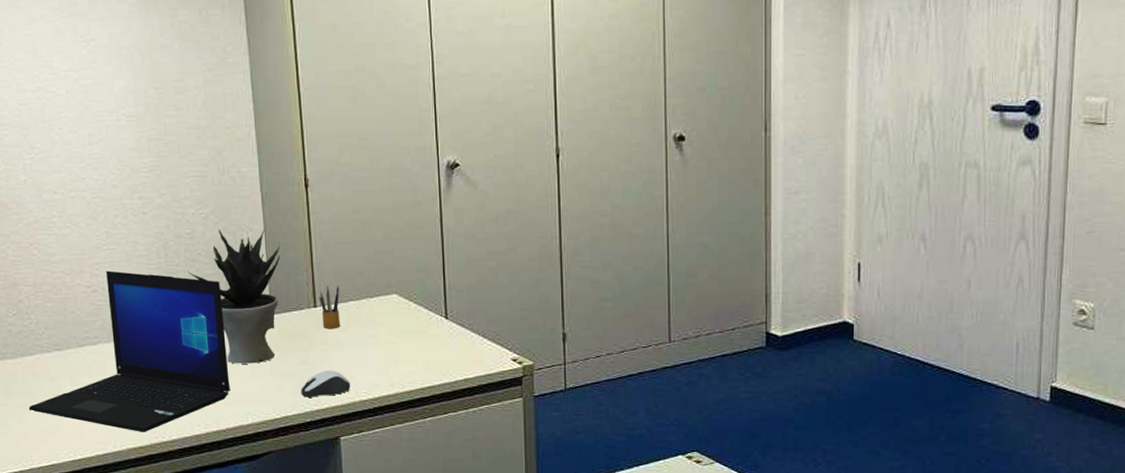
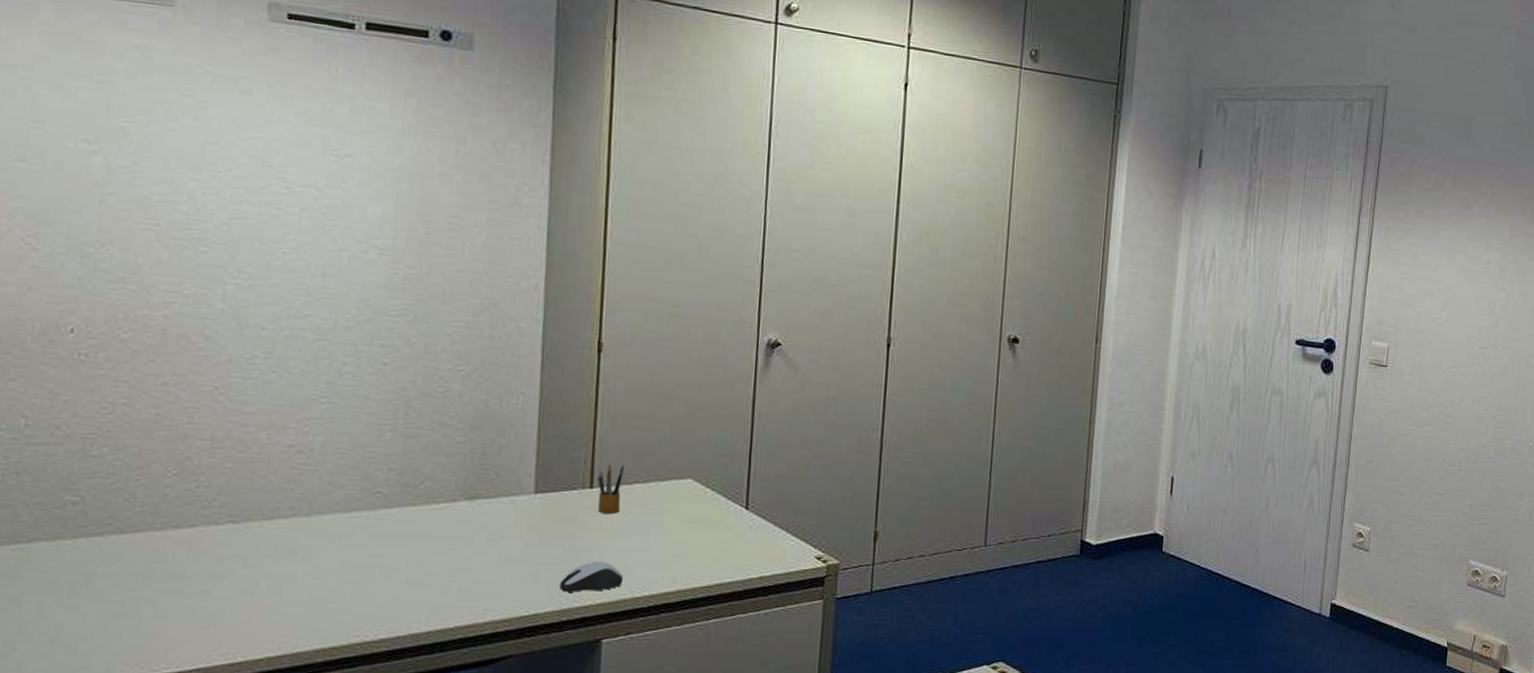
laptop: present [29,270,230,432] -> none [175,428,474,629]
potted plant: present [187,227,280,364] -> none [432,390,558,550]

